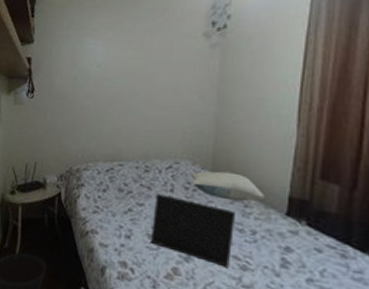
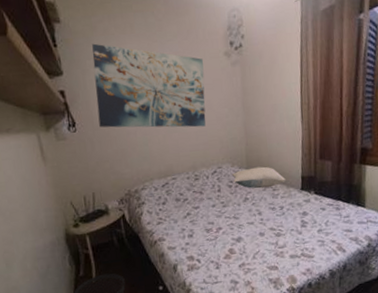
wall art: none [55,16,178,112] -> present [92,43,206,128]
laptop: present [150,194,237,268] -> none [207,195,269,239]

